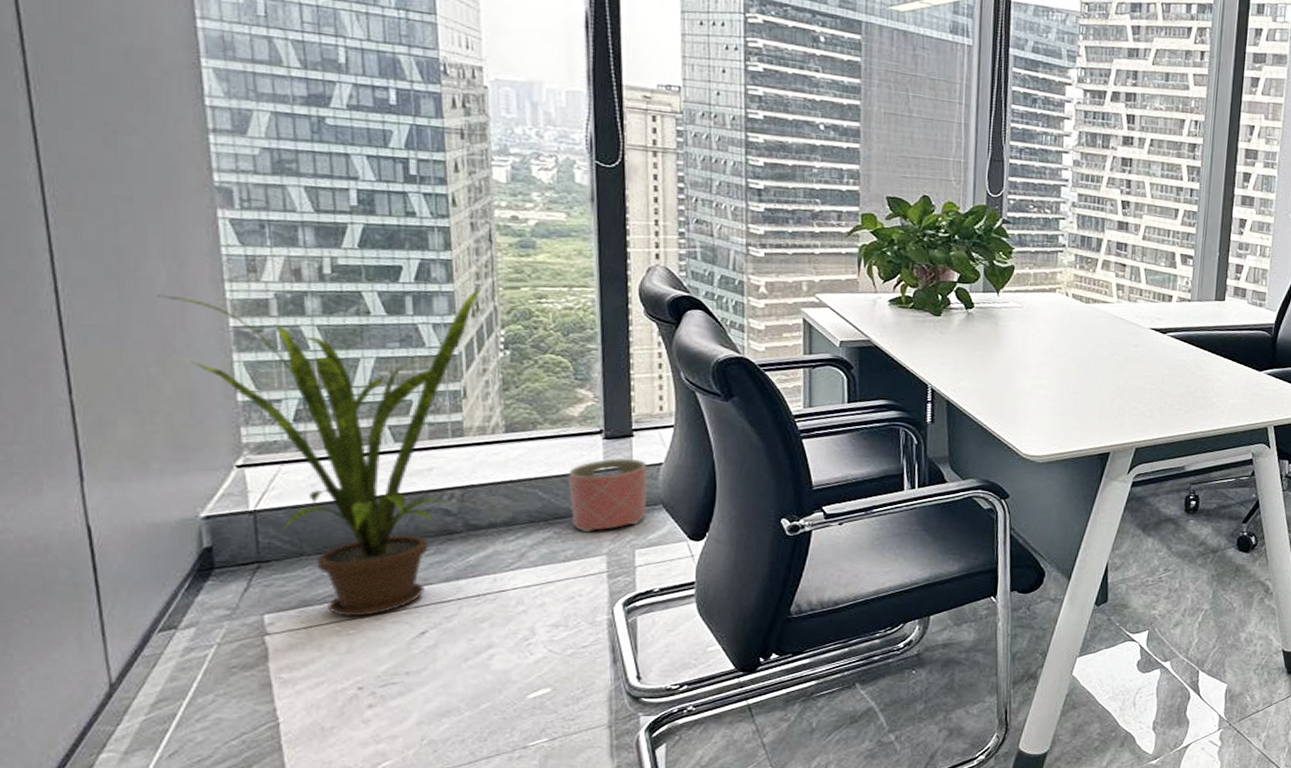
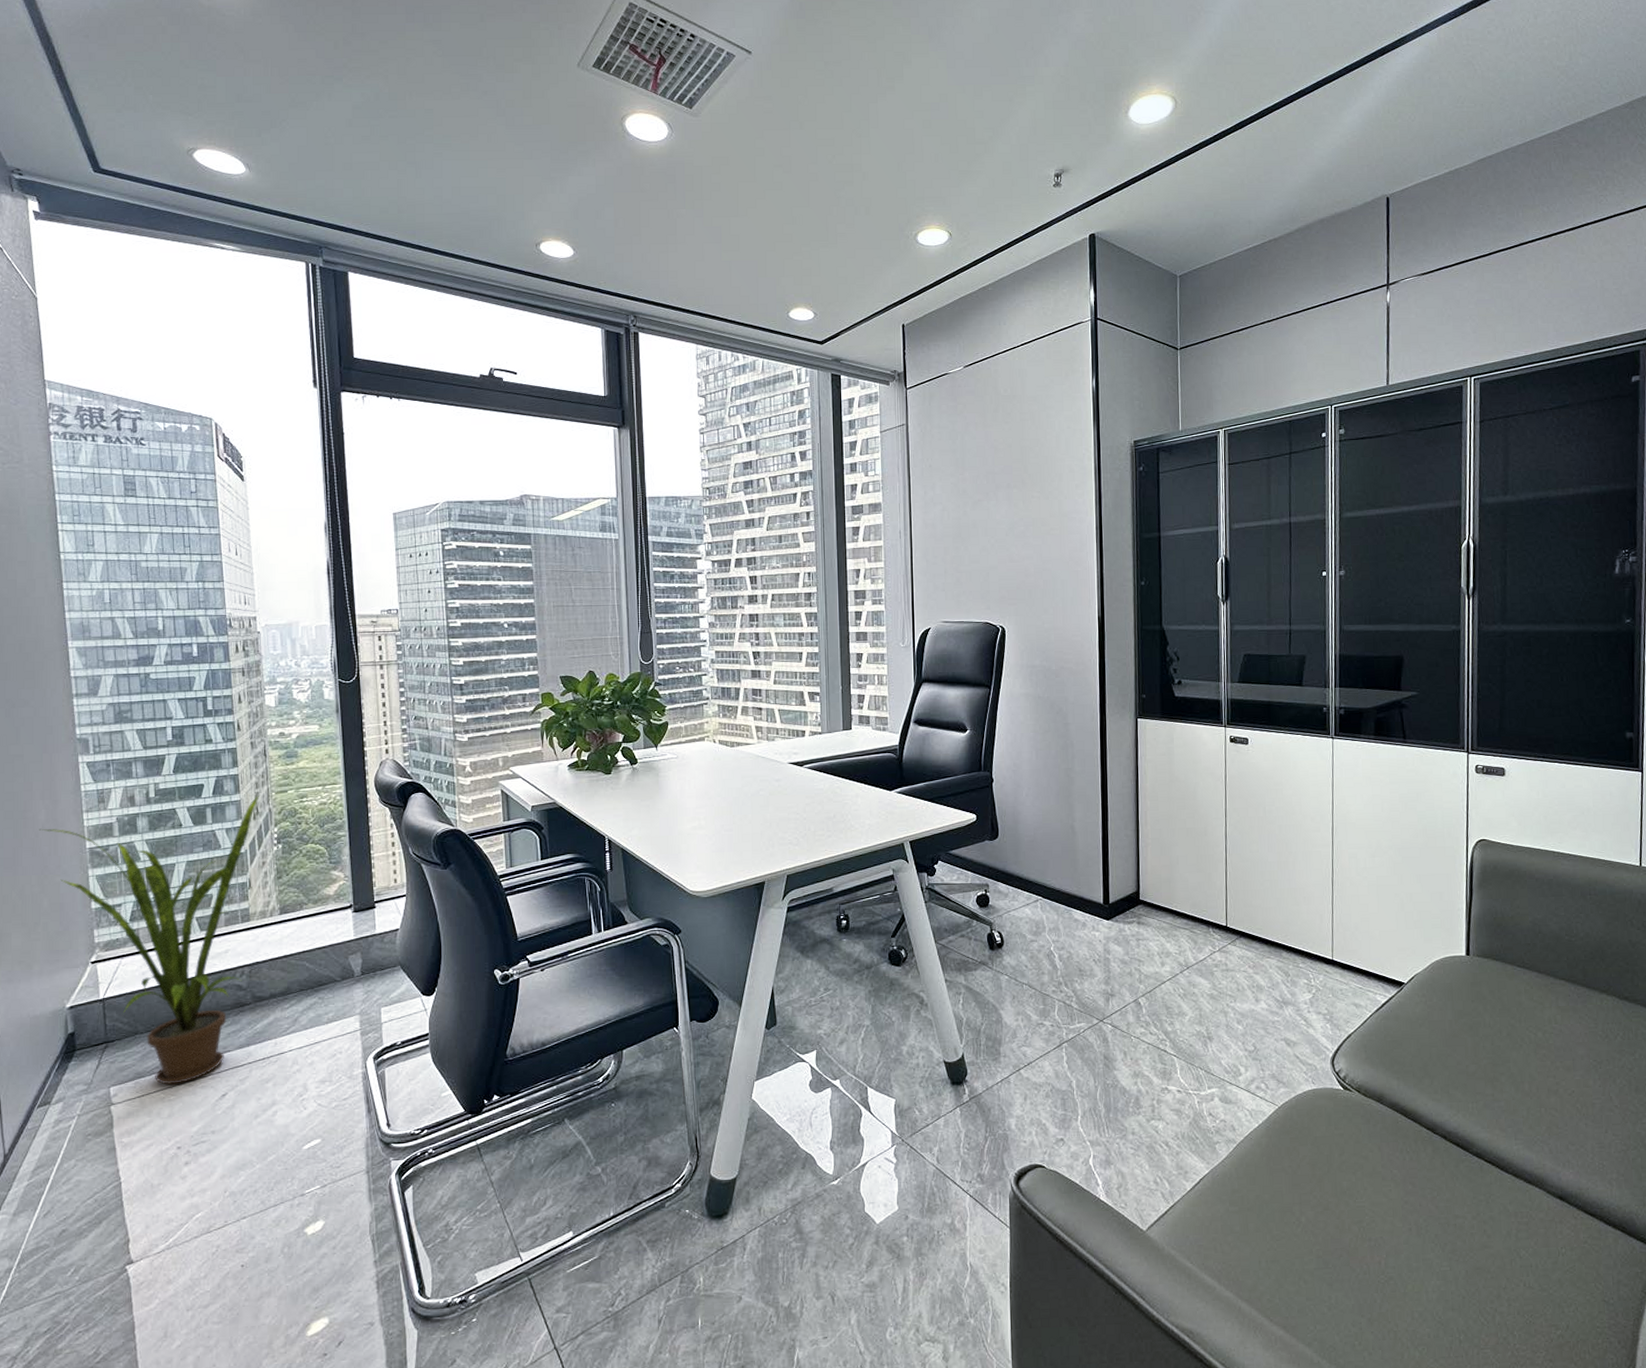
planter: present [568,457,648,533] -> none [327,927,389,996]

